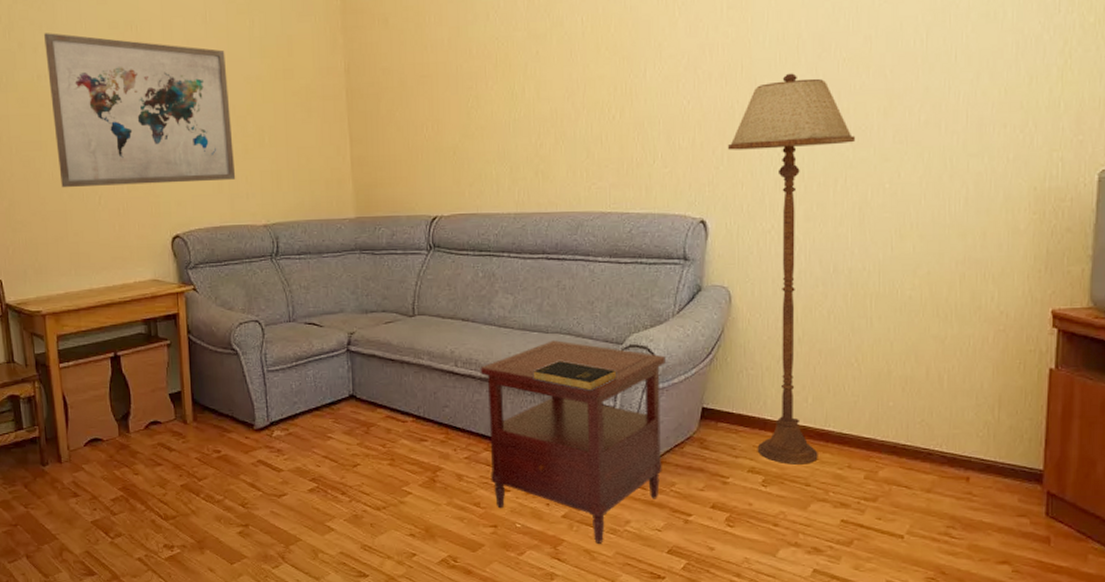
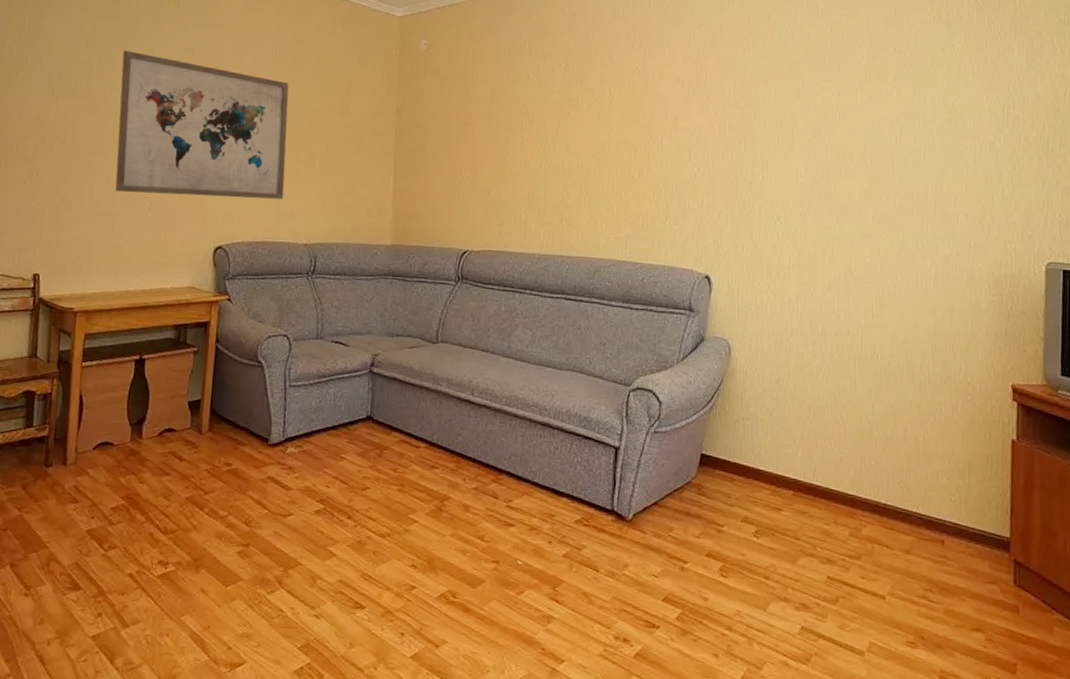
side table: present [480,340,666,544] -> none [495,377,669,587]
book: present [533,361,617,391] -> none [545,398,624,429]
floor lamp: present [728,73,856,465] -> none [732,153,841,518]

